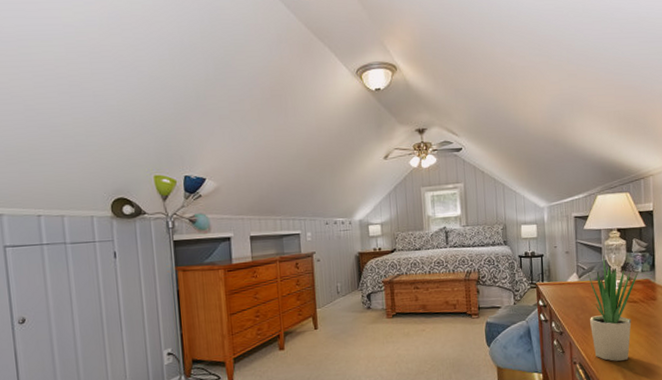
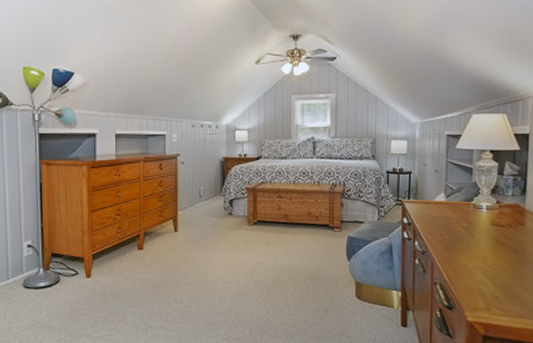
potted plant: present [588,254,639,361] -> none [454,175,509,284]

